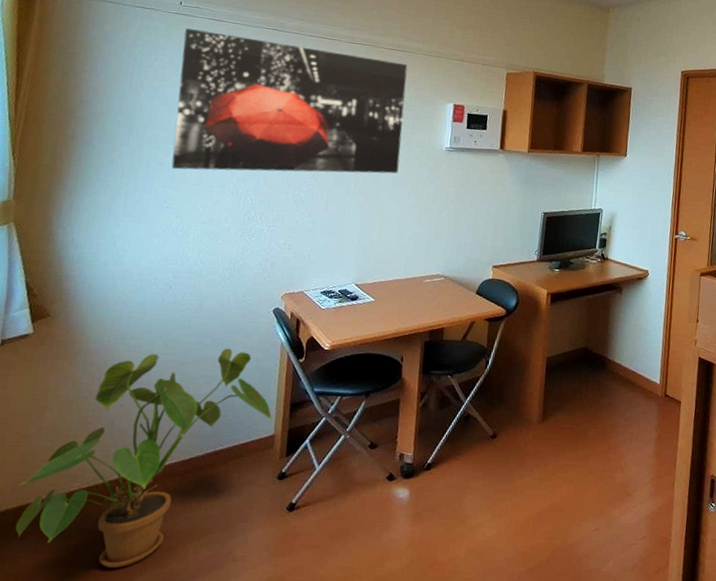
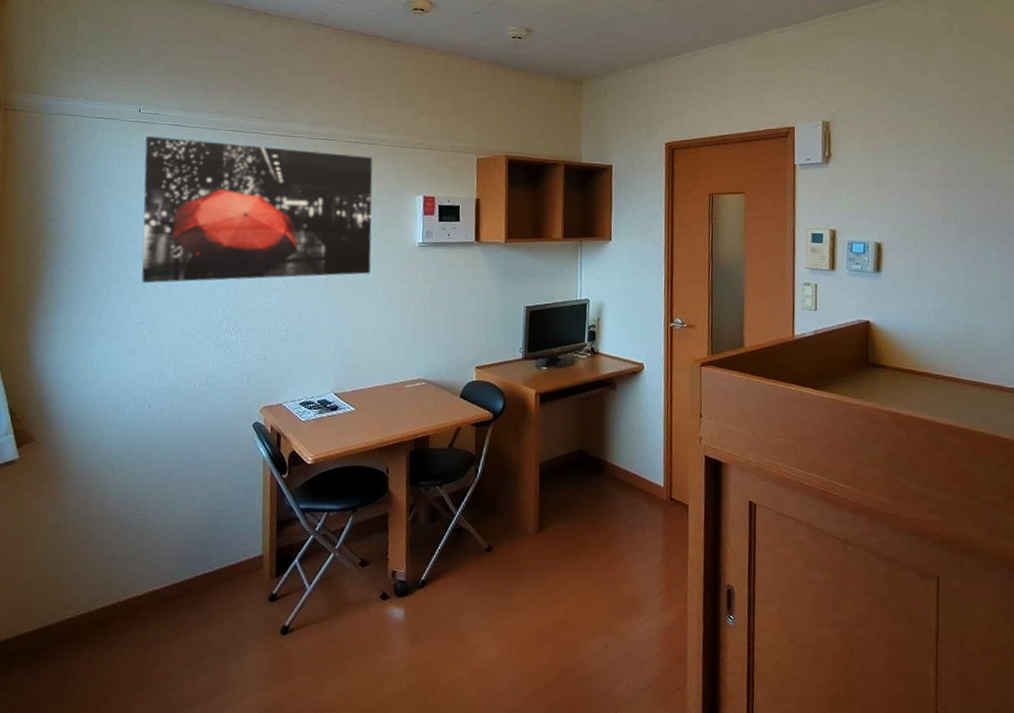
house plant: present [15,348,275,568] -> none [15,466,262,697]

